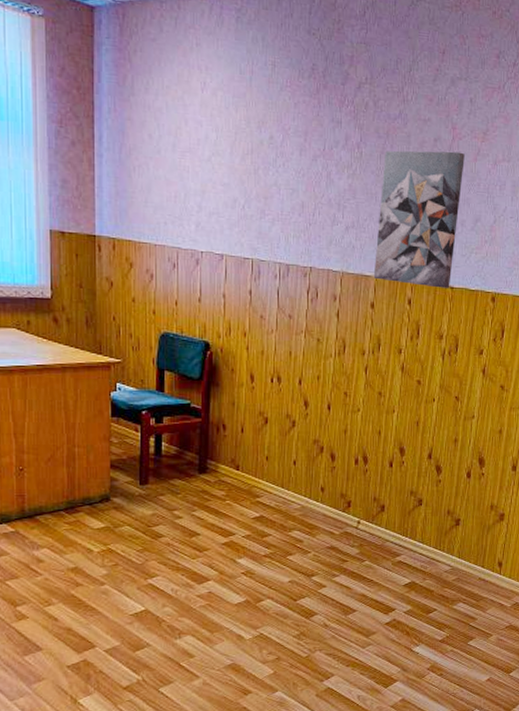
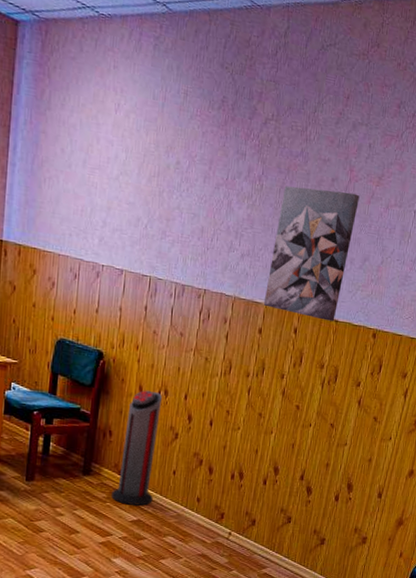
air purifier: none [231,378,276,501] -> present [112,390,163,506]

